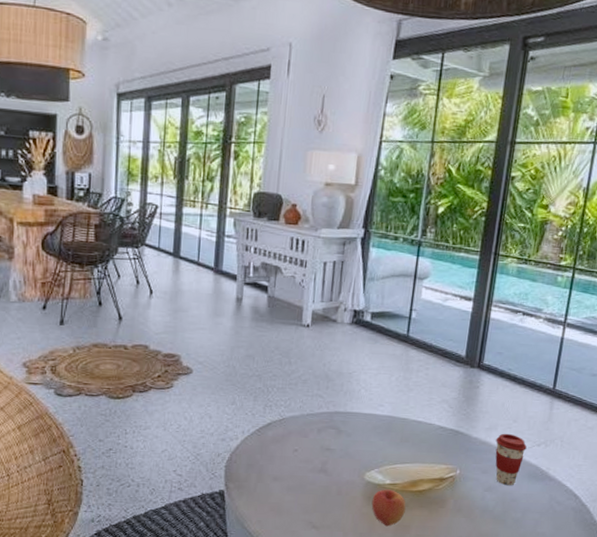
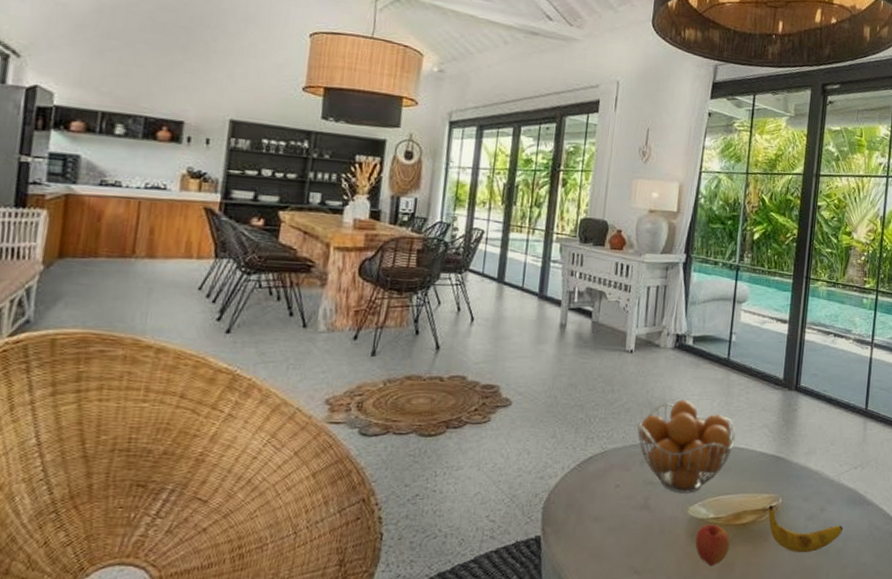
fruit basket: none [313,373,414,461] -> present [636,399,736,494]
banana: none [445,474,522,520] -> present [768,504,843,552]
coffee cup: present [495,433,527,486] -> none [815,457,845,513]

